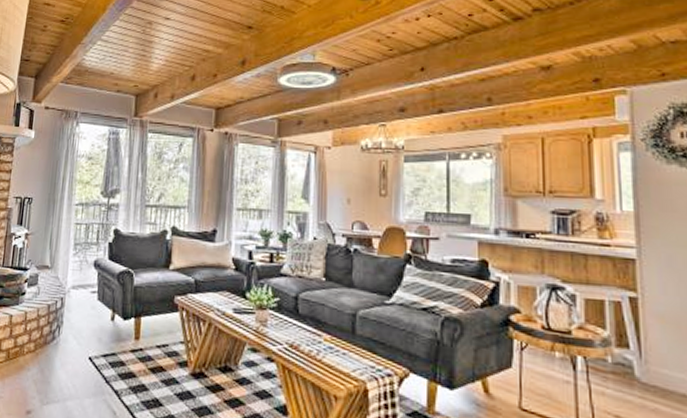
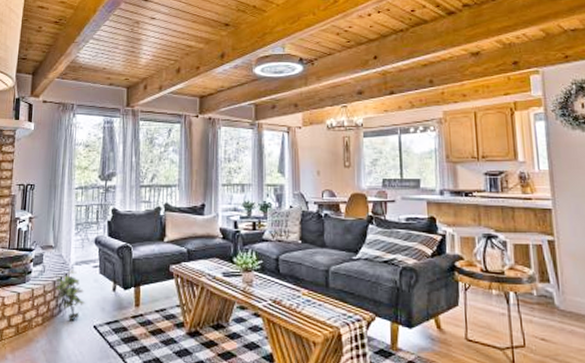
potted plant: none [50,293,82,349] -> present [55,270,86,320]

